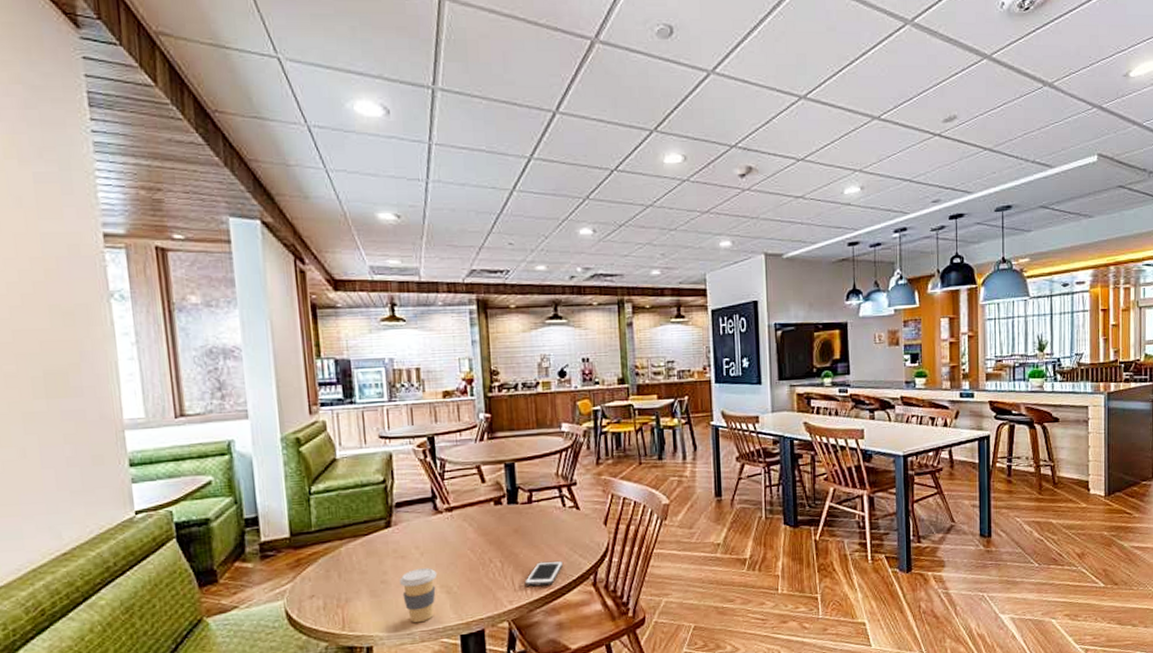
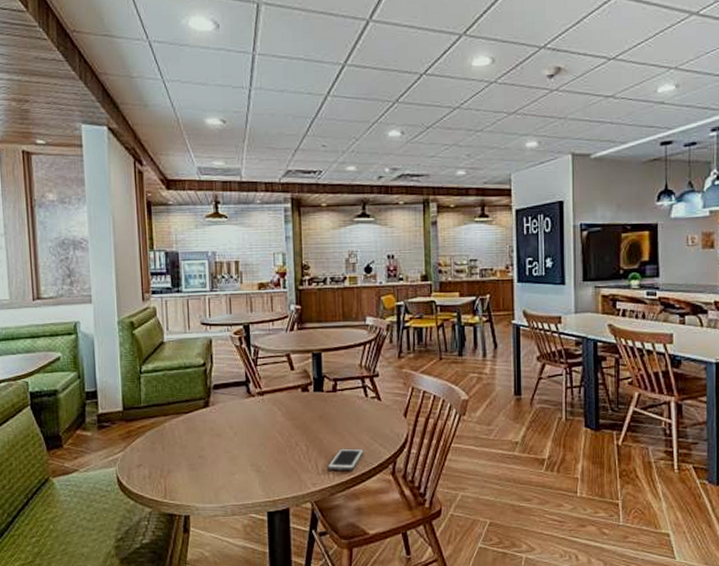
coffee cup: present [399,568,438,623] -> none [214,447,249,497]

